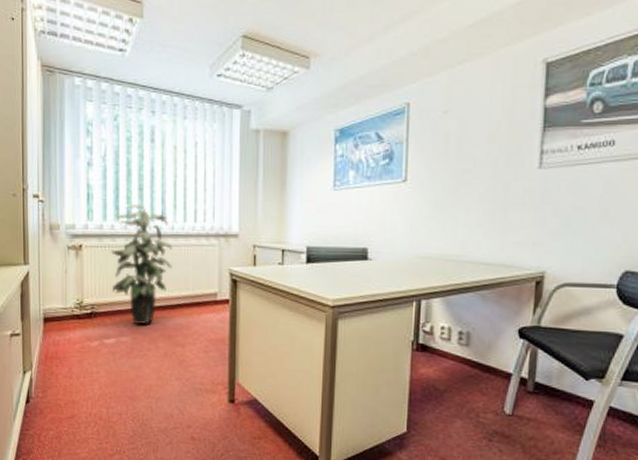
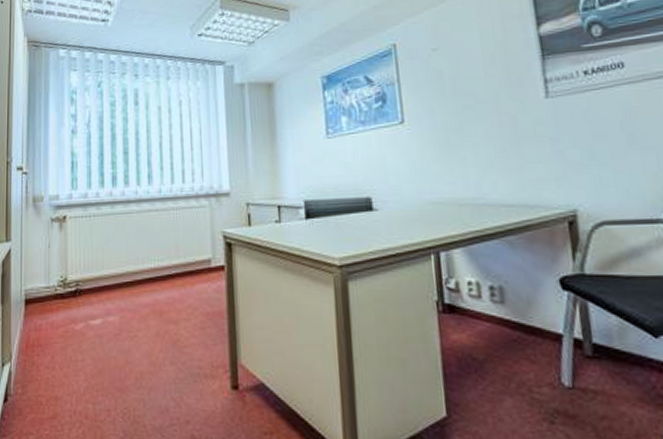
indoor plant: present [110,203,172,324] -> none [95,168,161,300]

